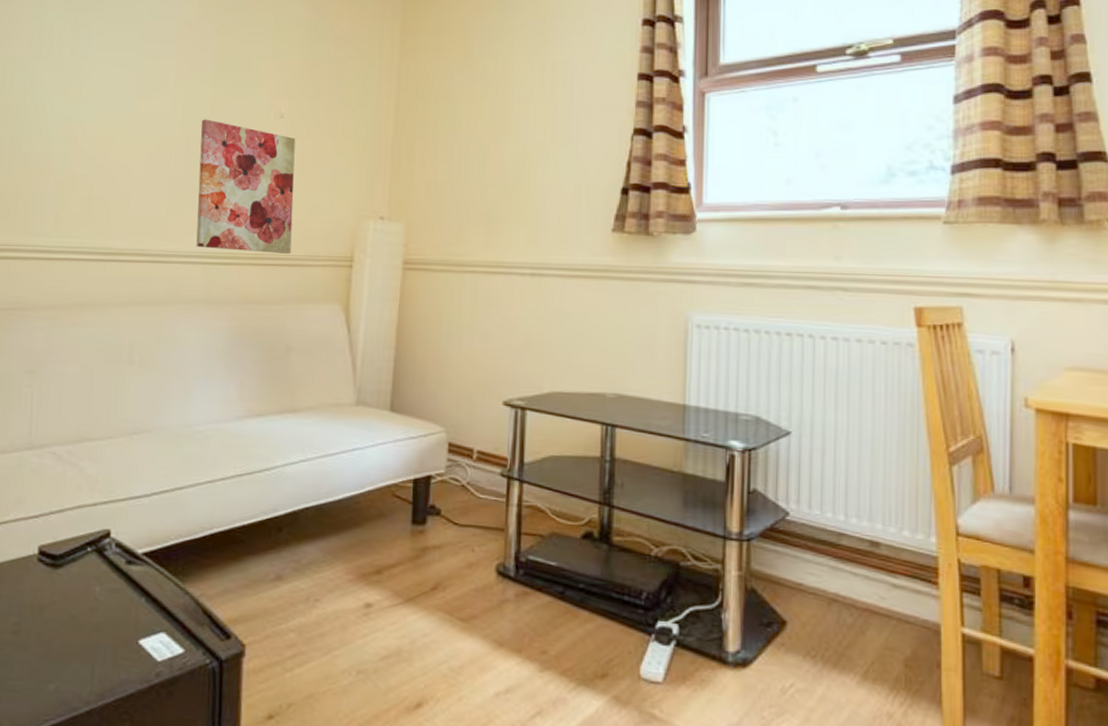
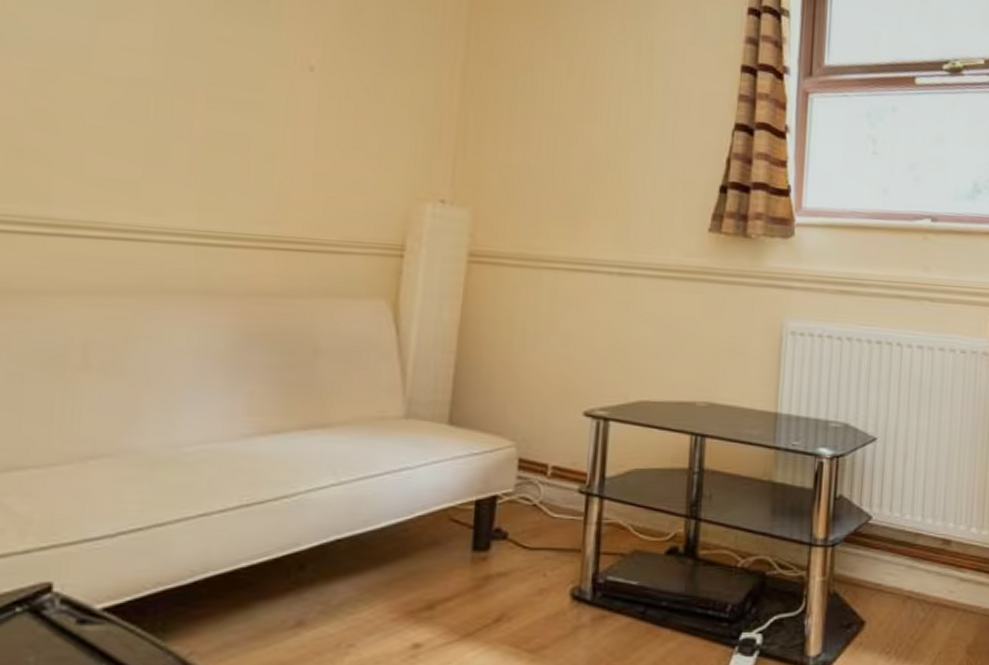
wall art: present [196,119,296,255] -> none [186,61,330,239]

